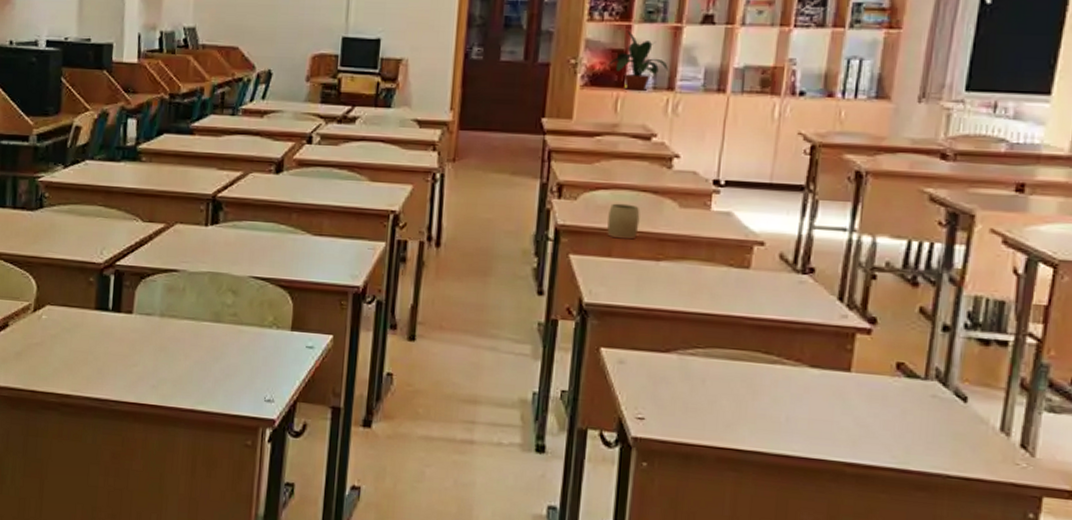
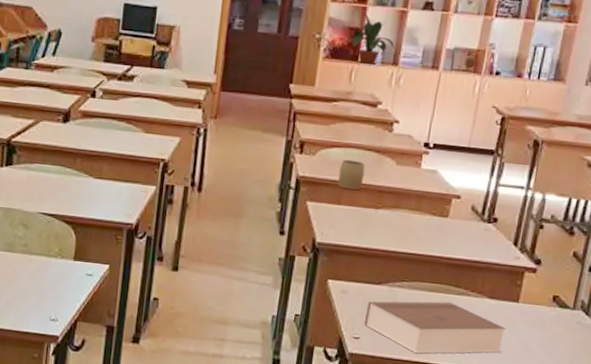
book: none [650,372,837,438] -> present [364,301,506,354]

